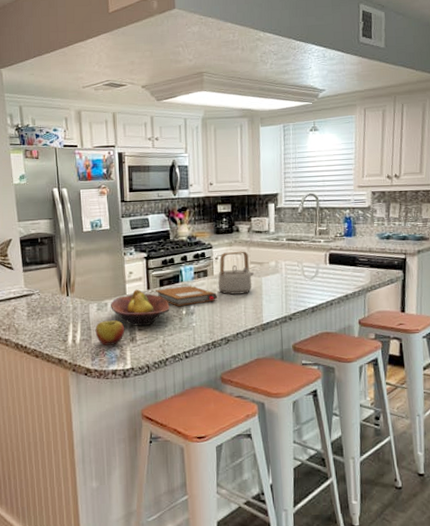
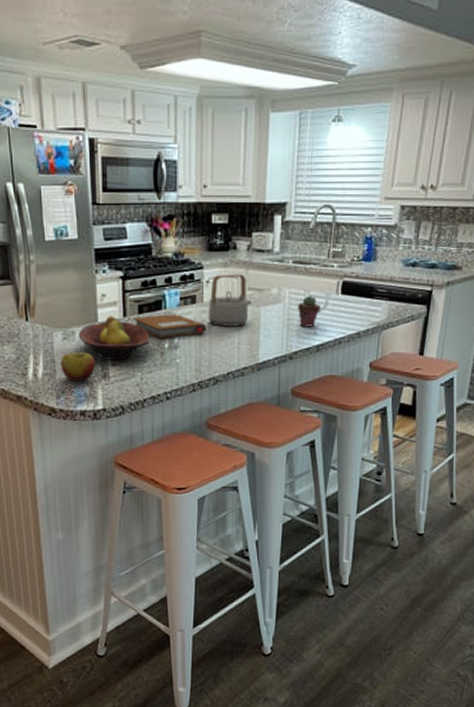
potted succulent: none [293,266,313,292] -> present [298,296,320,327]

